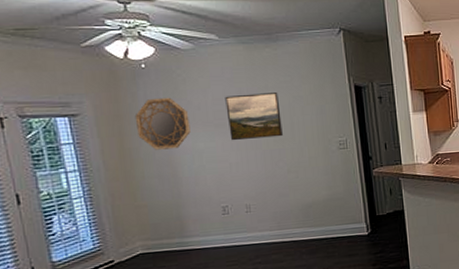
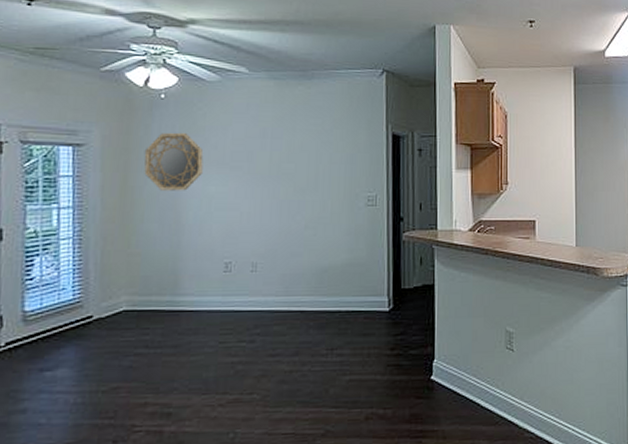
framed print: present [225,93,283,141] -> none [245,135,306,187]

